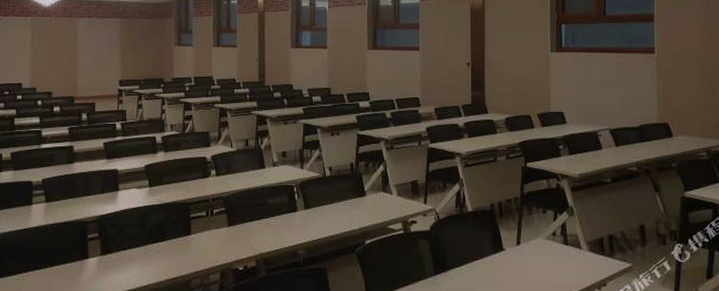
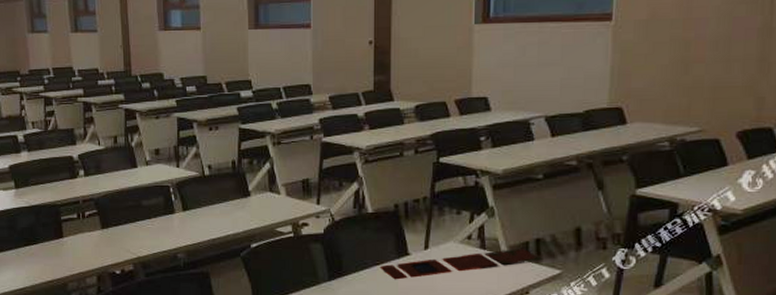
papers: none [479,243,616,274] -> present [380,248,543,280]

